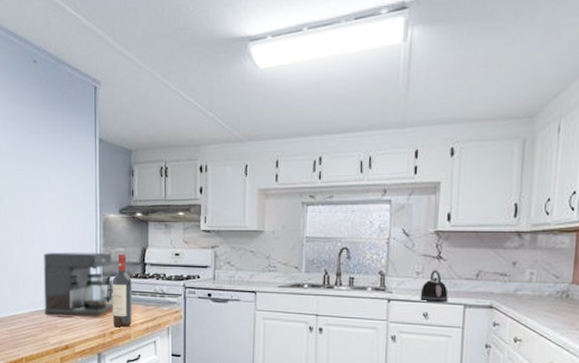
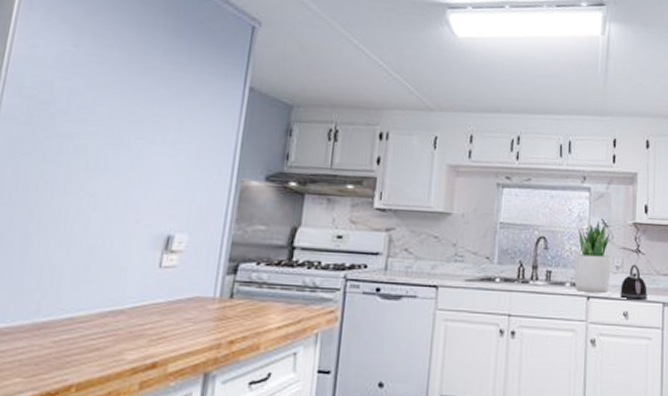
coffee maker: present [43,251,113,318] -> none [124,226,247,320]
wine bottle: present [112,254,132,328] -> none [234,233,272,335]
planter: none [375,230,412,296] -> present [574,220,611,293]

